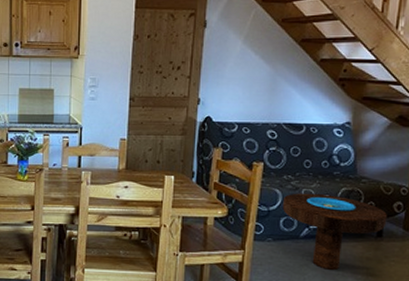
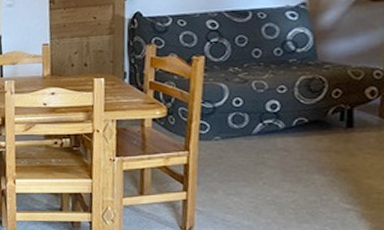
side table: present [282,193,387,270] -> none [229,84,358,167]

